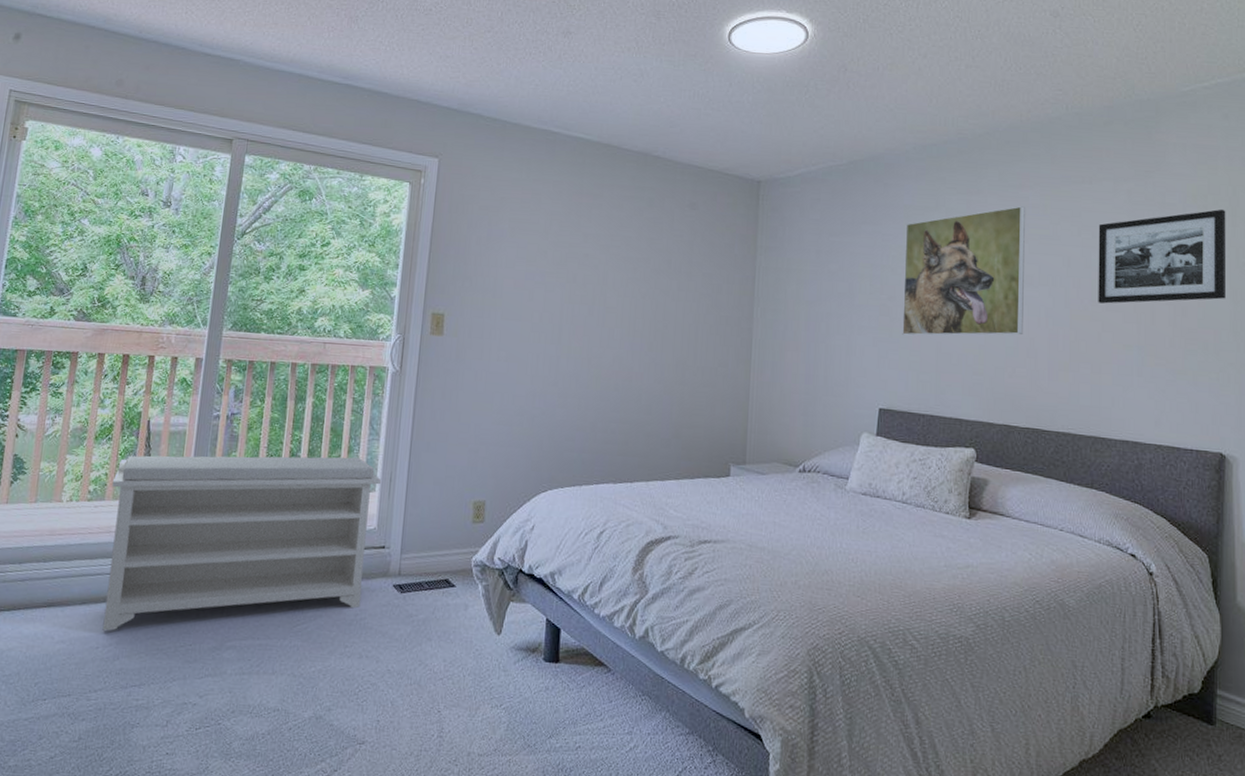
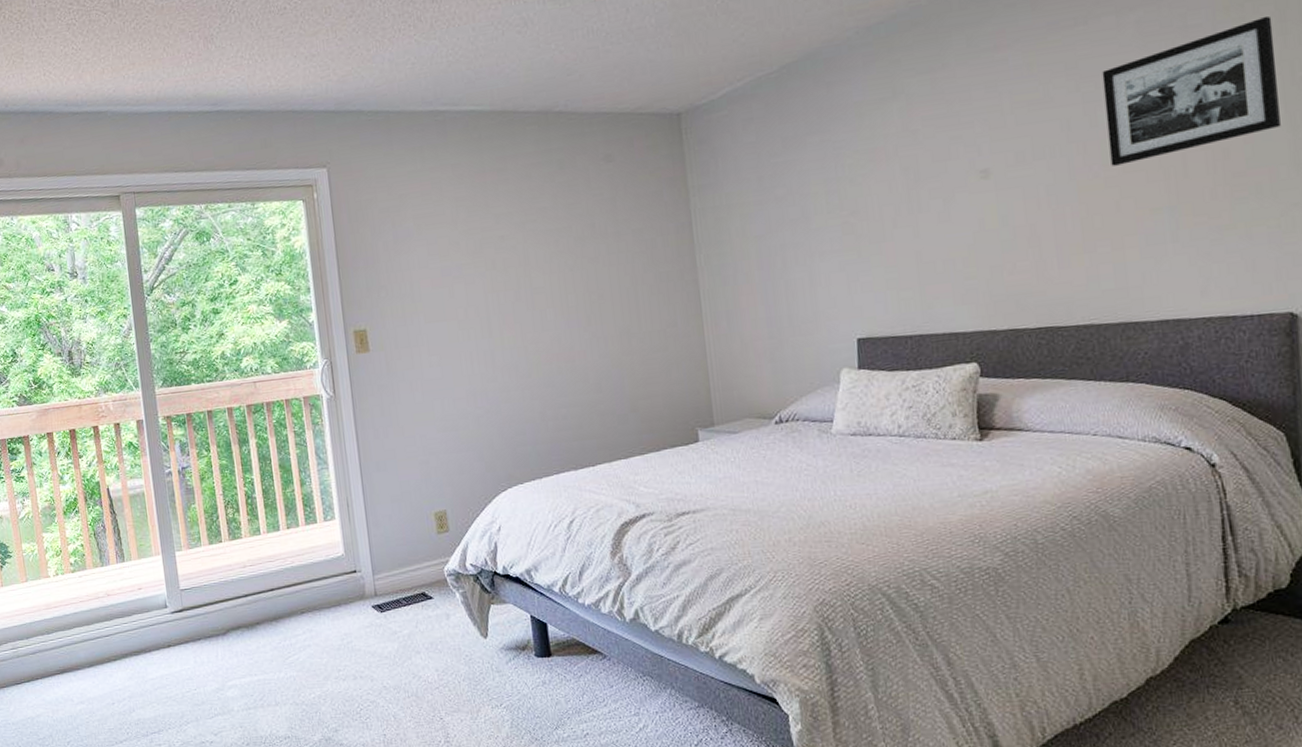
bench: present [102,455,381,631] -> none [89,489,345,687]
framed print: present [902,206,1025,336] -> none [859,71,1020,252]

